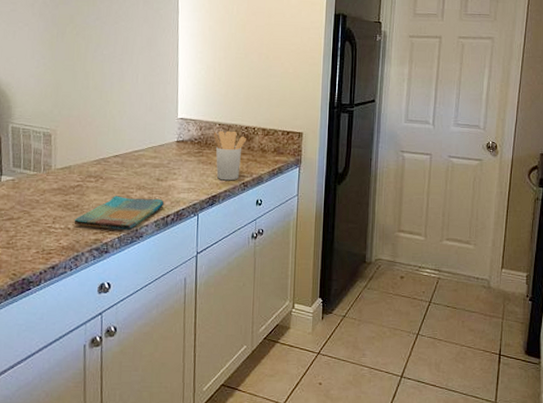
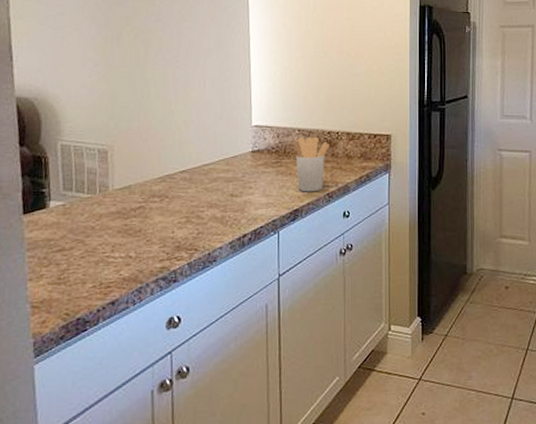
dish towel: present [74,195,164,231] -> none [136,216,239,255]

